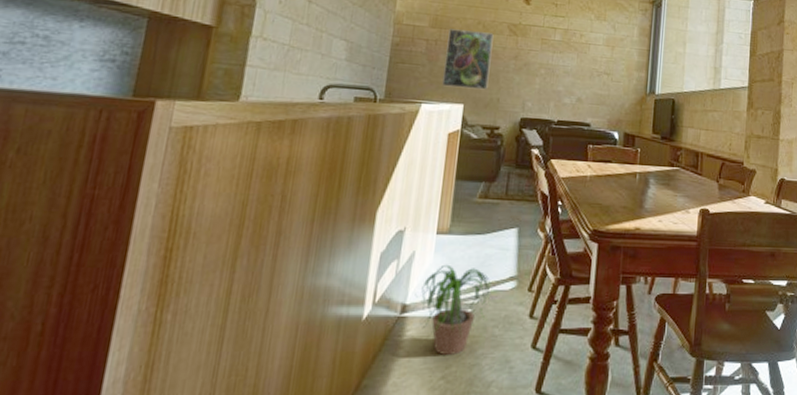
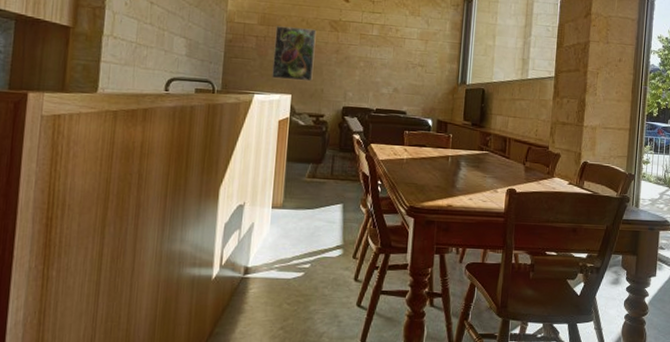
potted plant: present [415,264,497,355] -> none [255,234,326,310]

